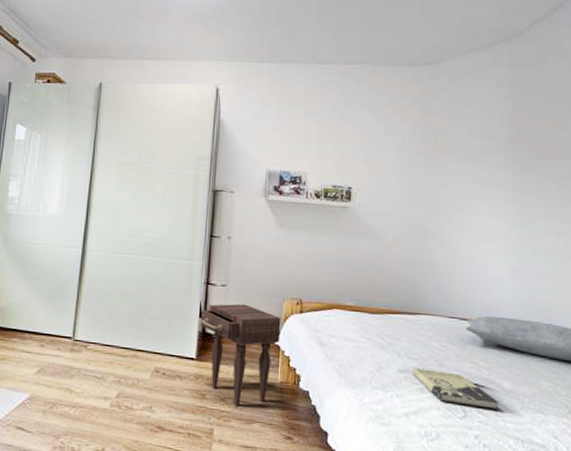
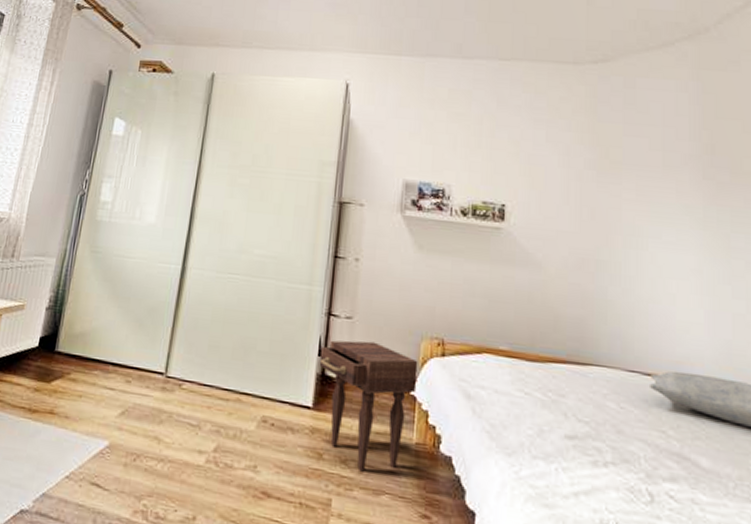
book: present [411,368,499,411] -> none [581,434,695,497]

